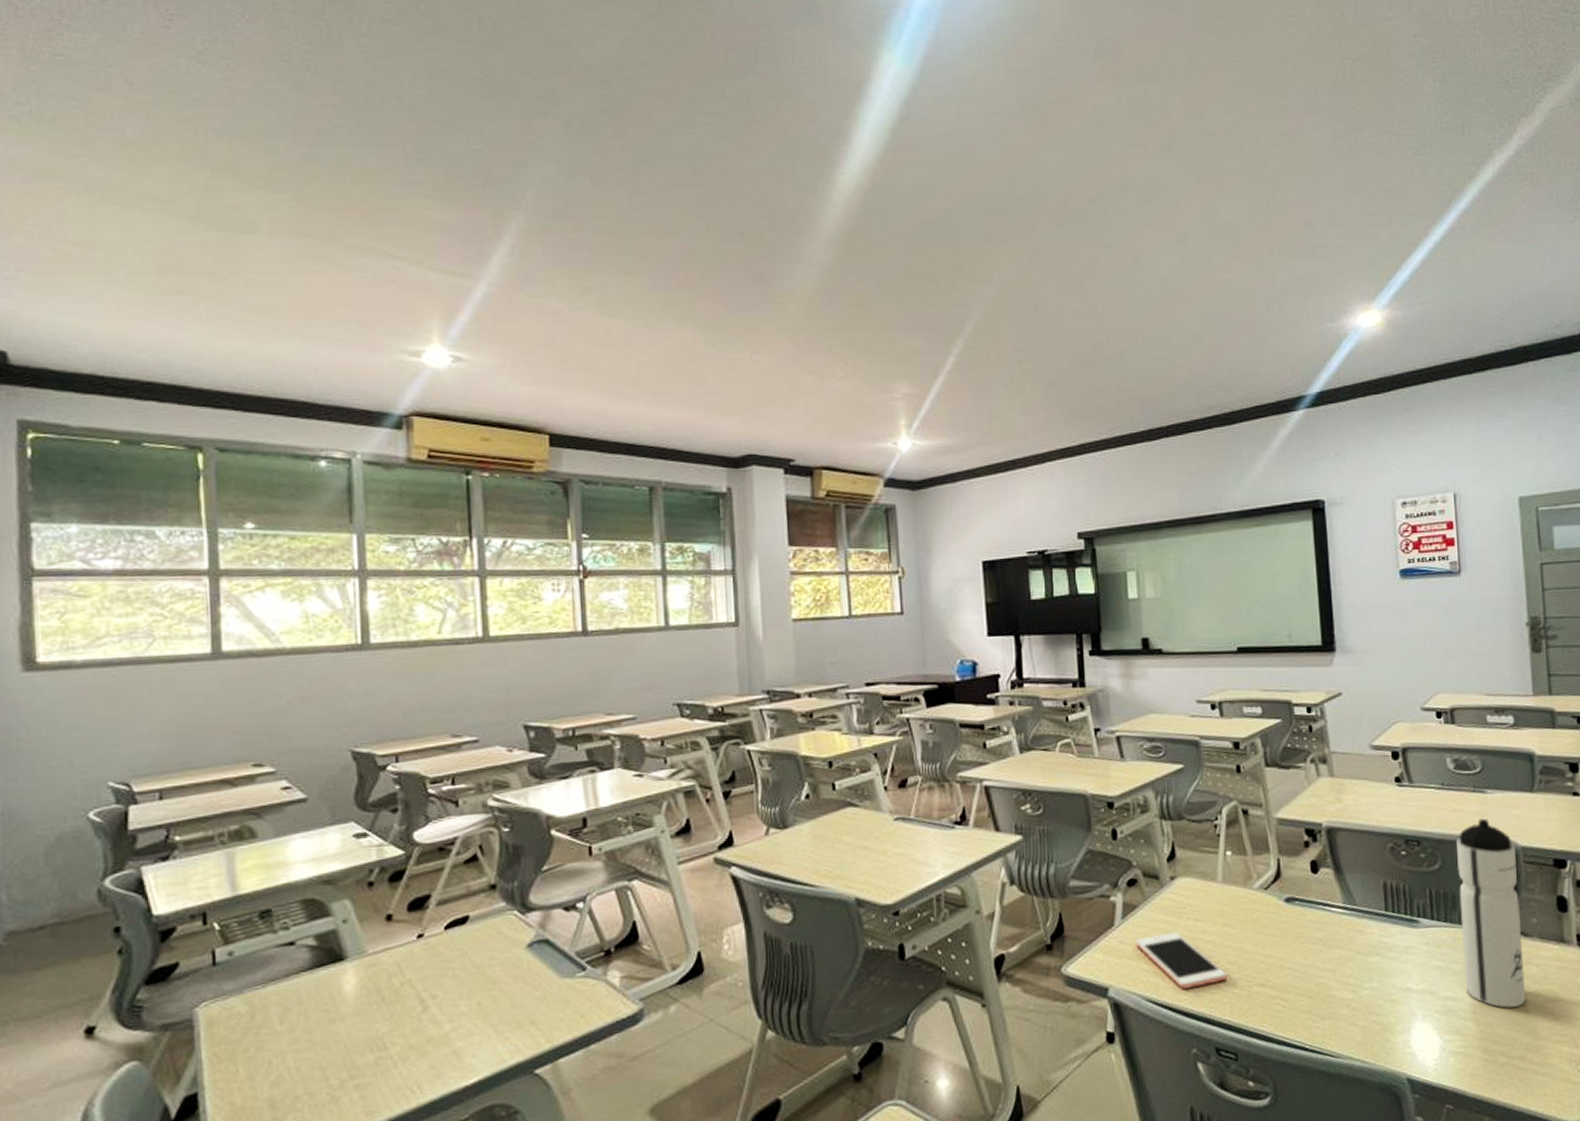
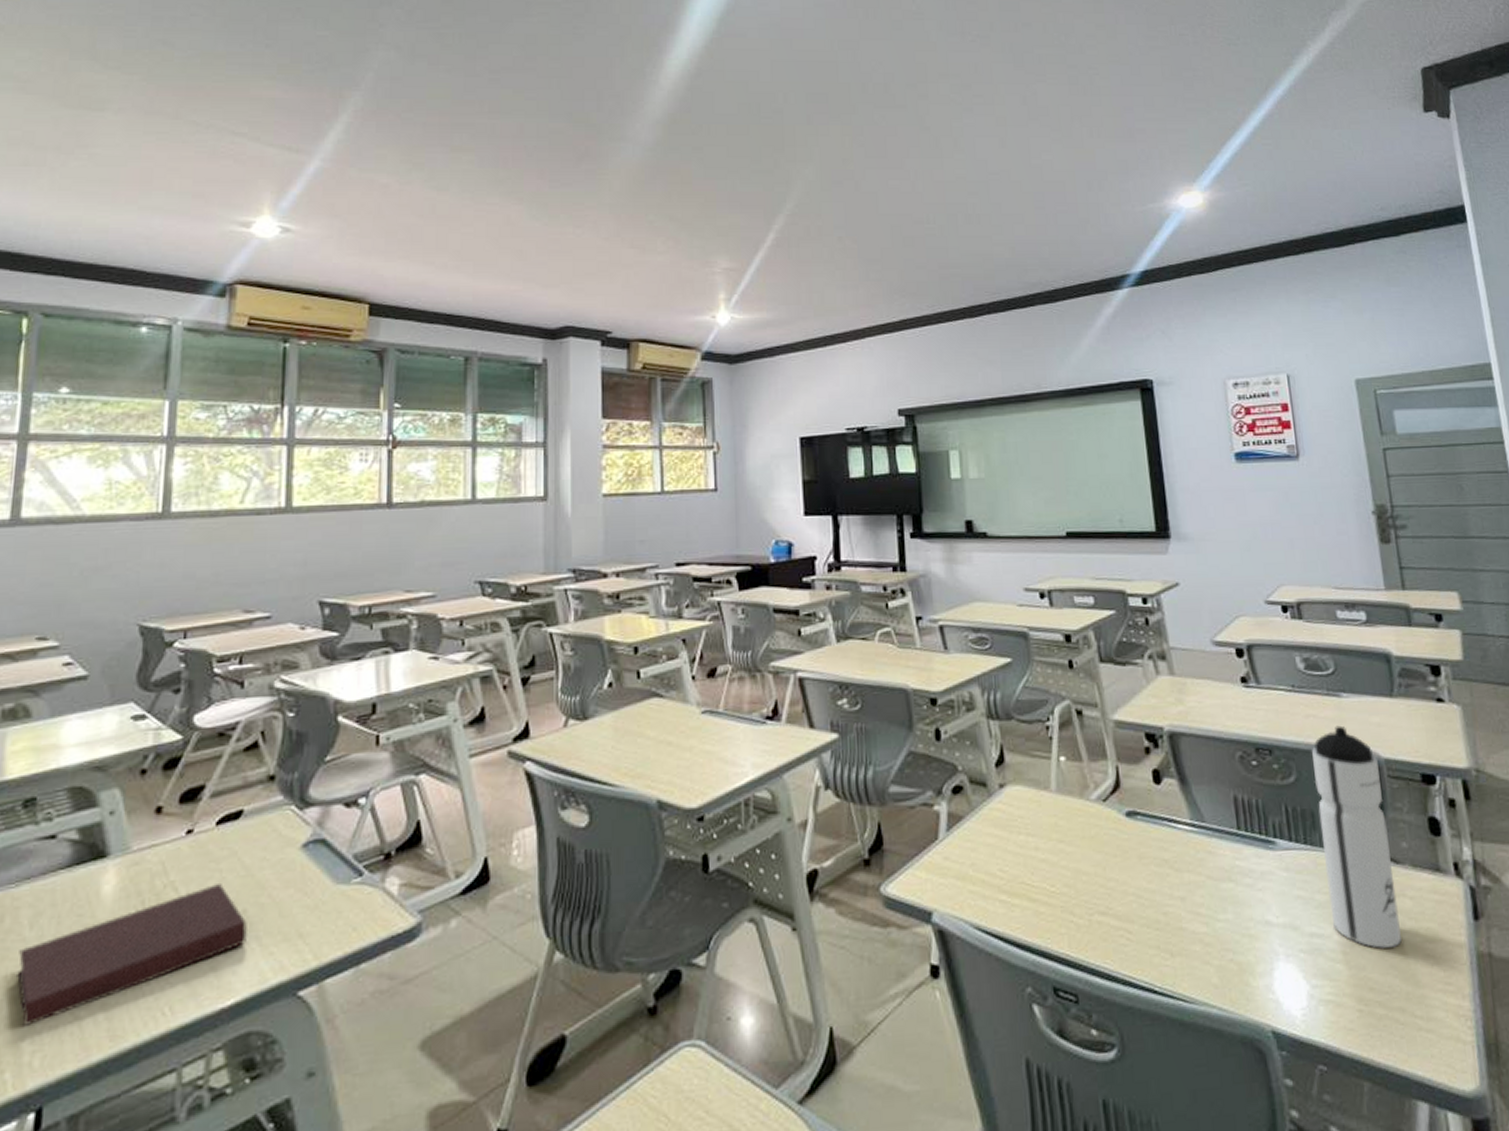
notebook: none [273,979,484,1105] -> present [17,882,249,1026]
cell phone: present [1134,932,1228,989] -> none [960,848,1065,915]

